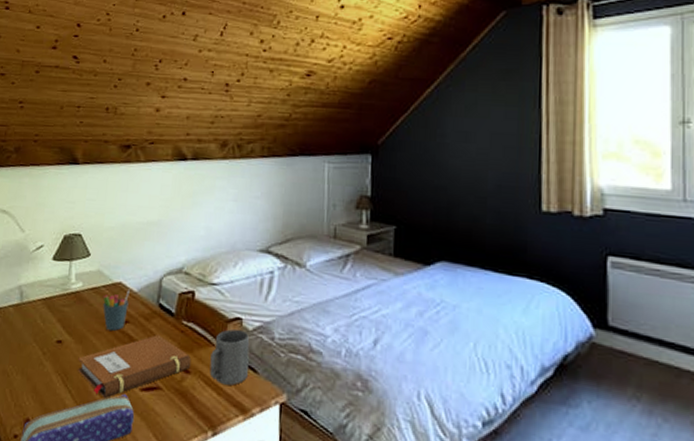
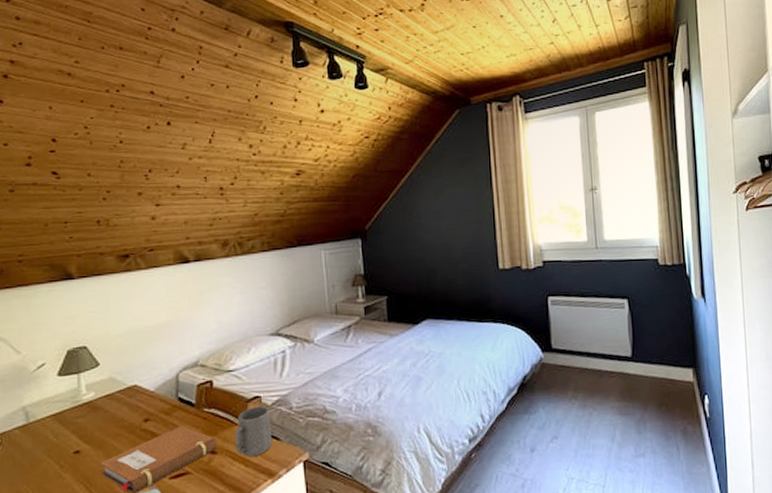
pen holder: present [102,289,130,332] -> none [118,389,147,432]

